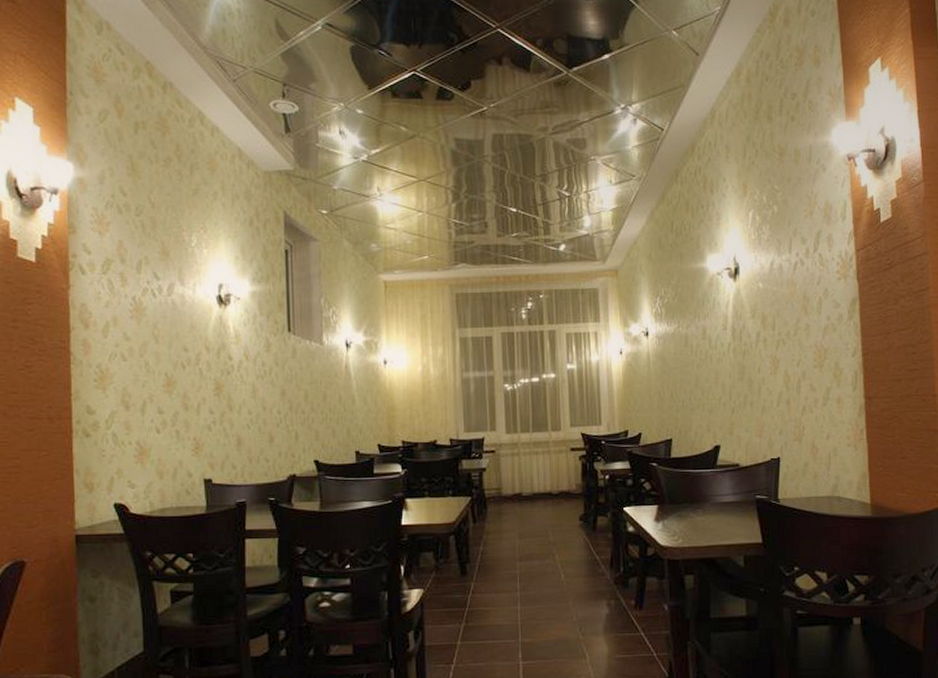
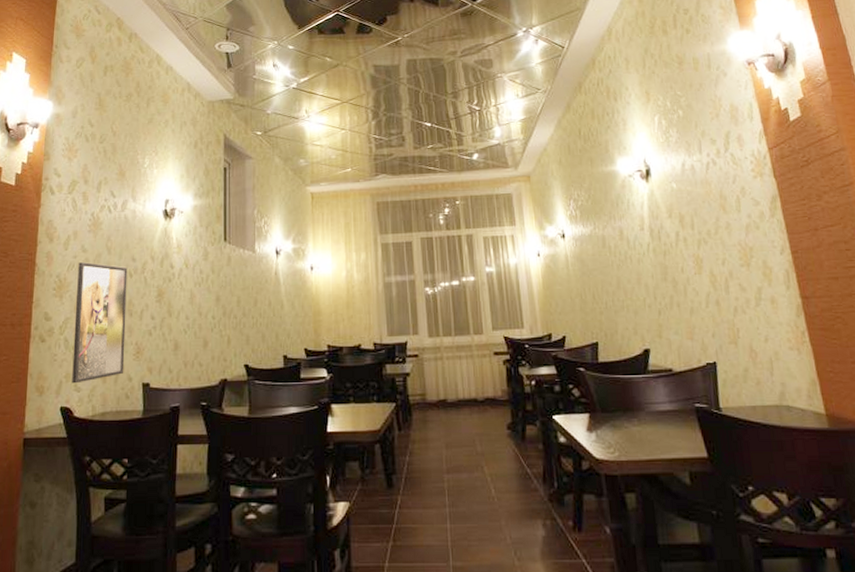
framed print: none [121,352,183,480] -> present [72,262,128,384]

